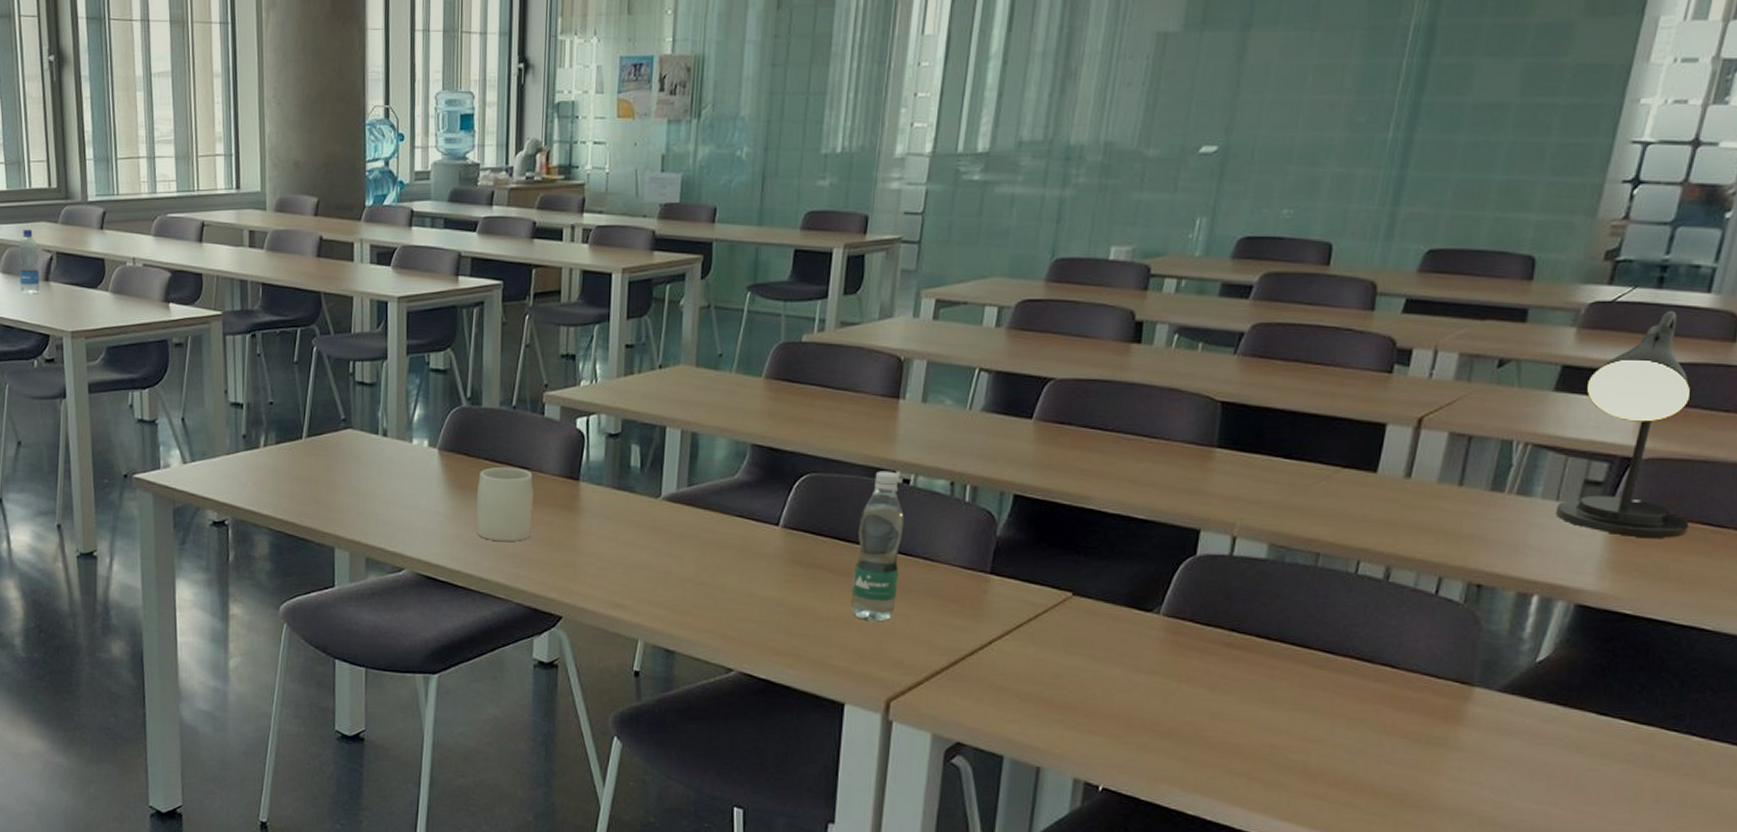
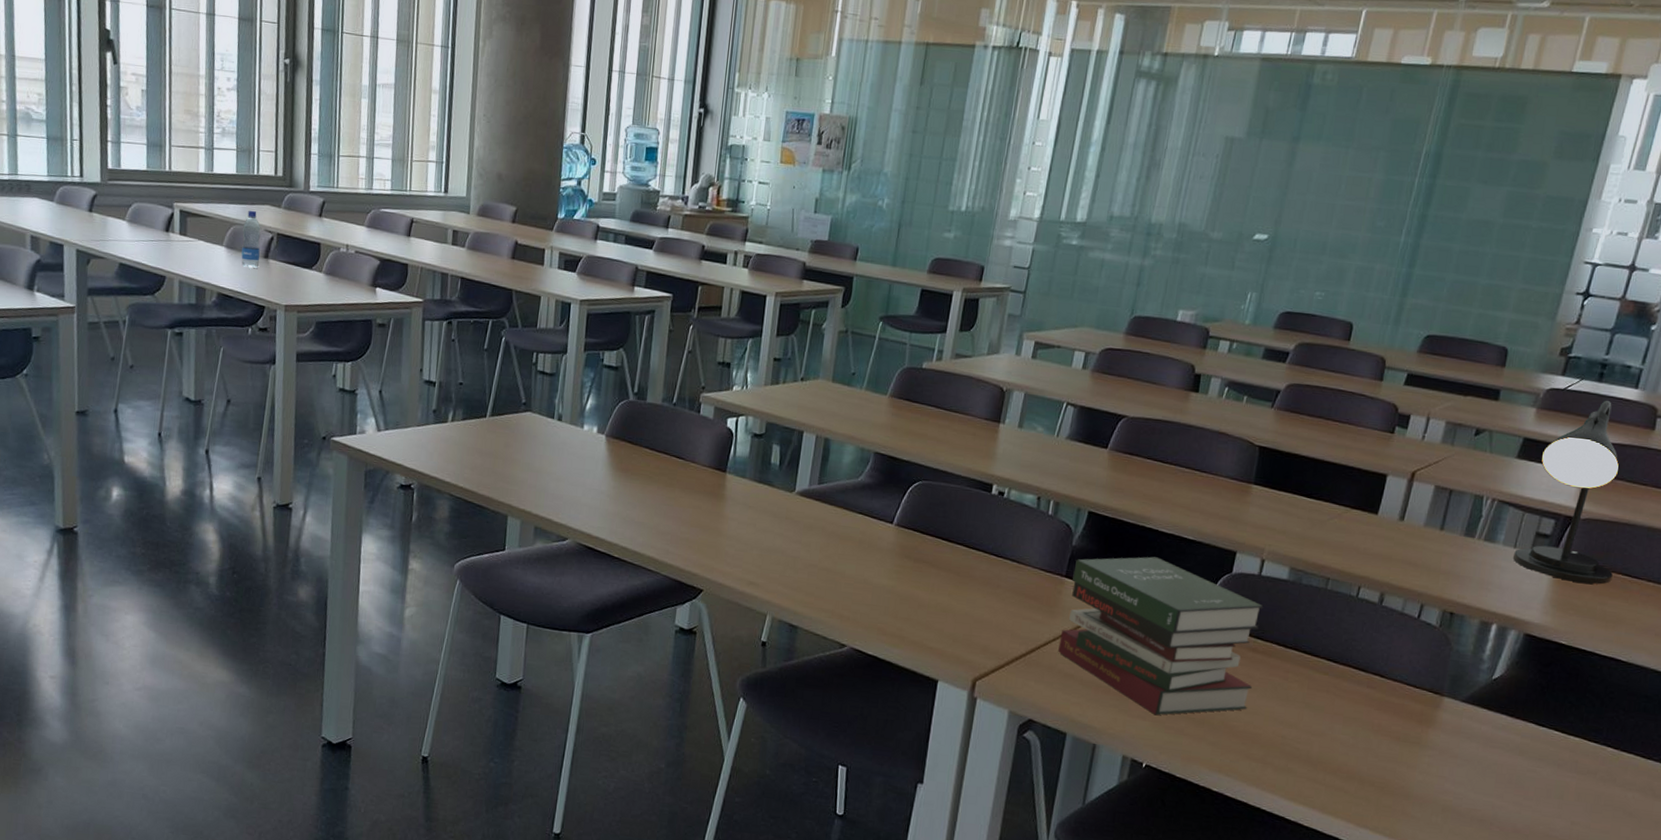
mug: present [476,466,534,542] -> none [634,455,687,522]
bottle: present [850,471,905,622] -> none [948,483,998,612]
books: none [987,542,1238,730] -> present [1058,556,1264,716]

